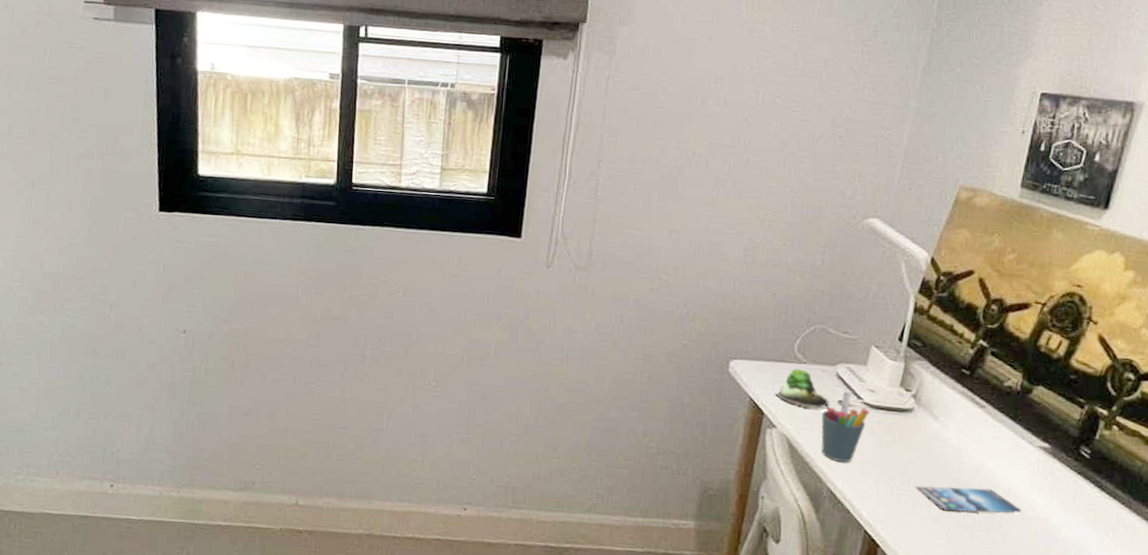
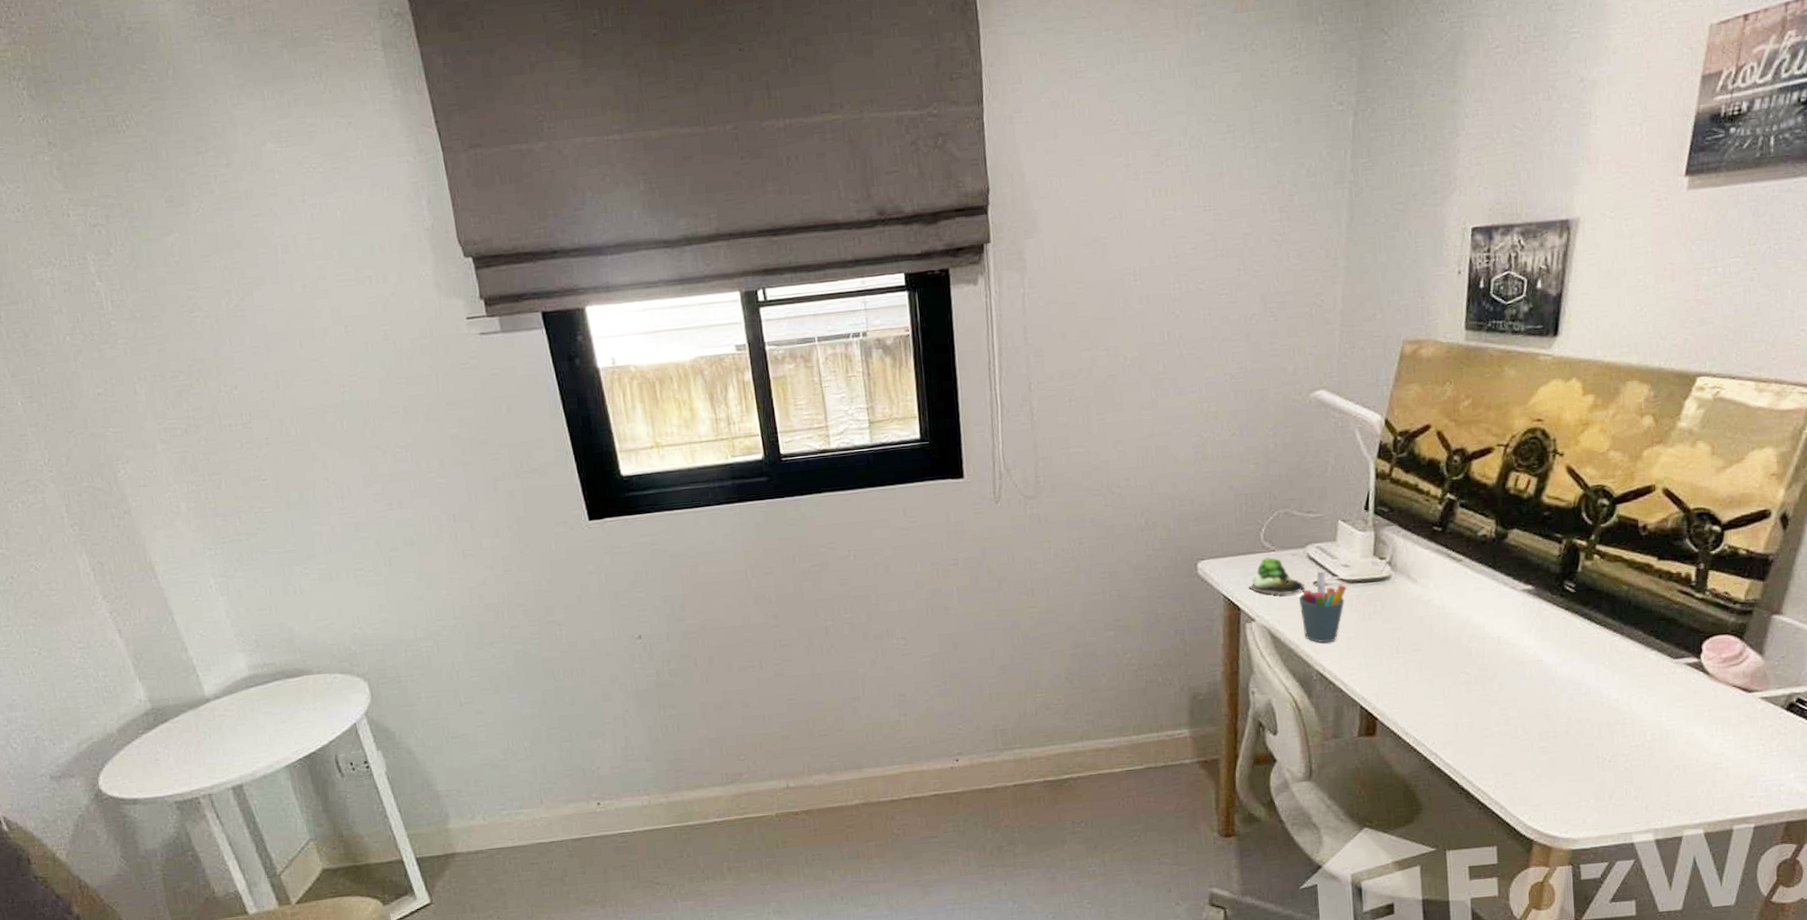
smartphone: present [915,486,1021,514] -> none [1404,641,1514,672]

